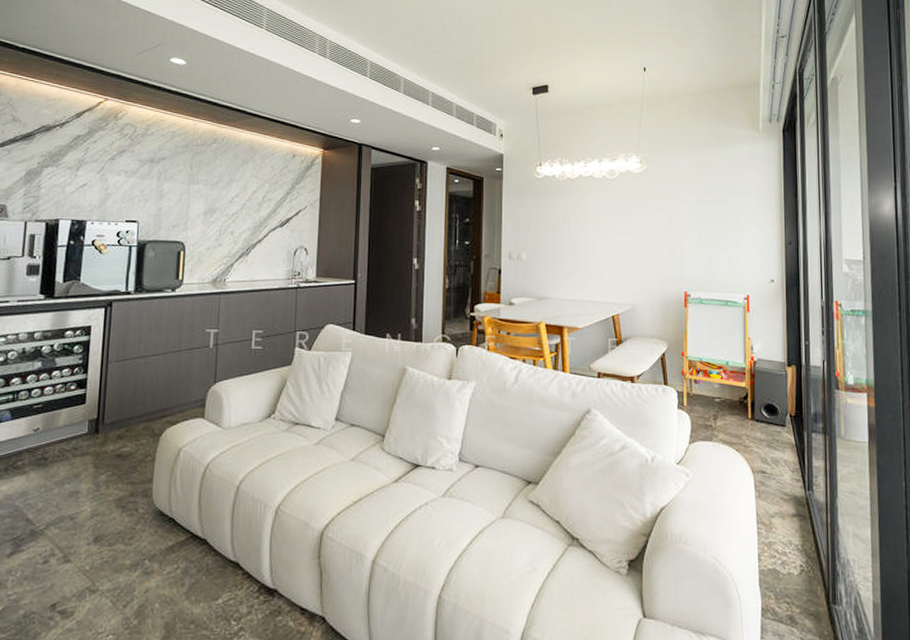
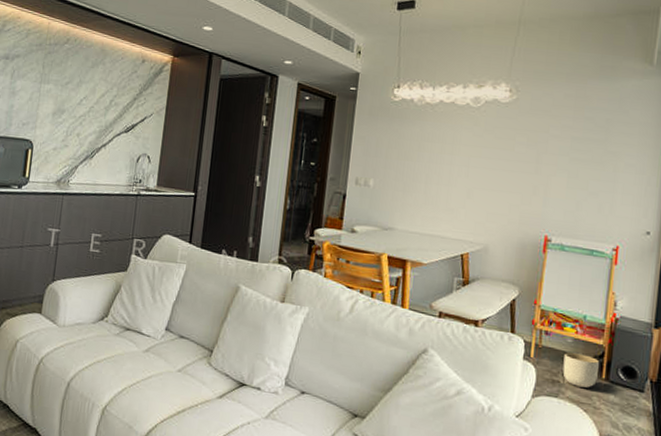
planter: none [713,397,745,429] -> present [563,352,600,388]

